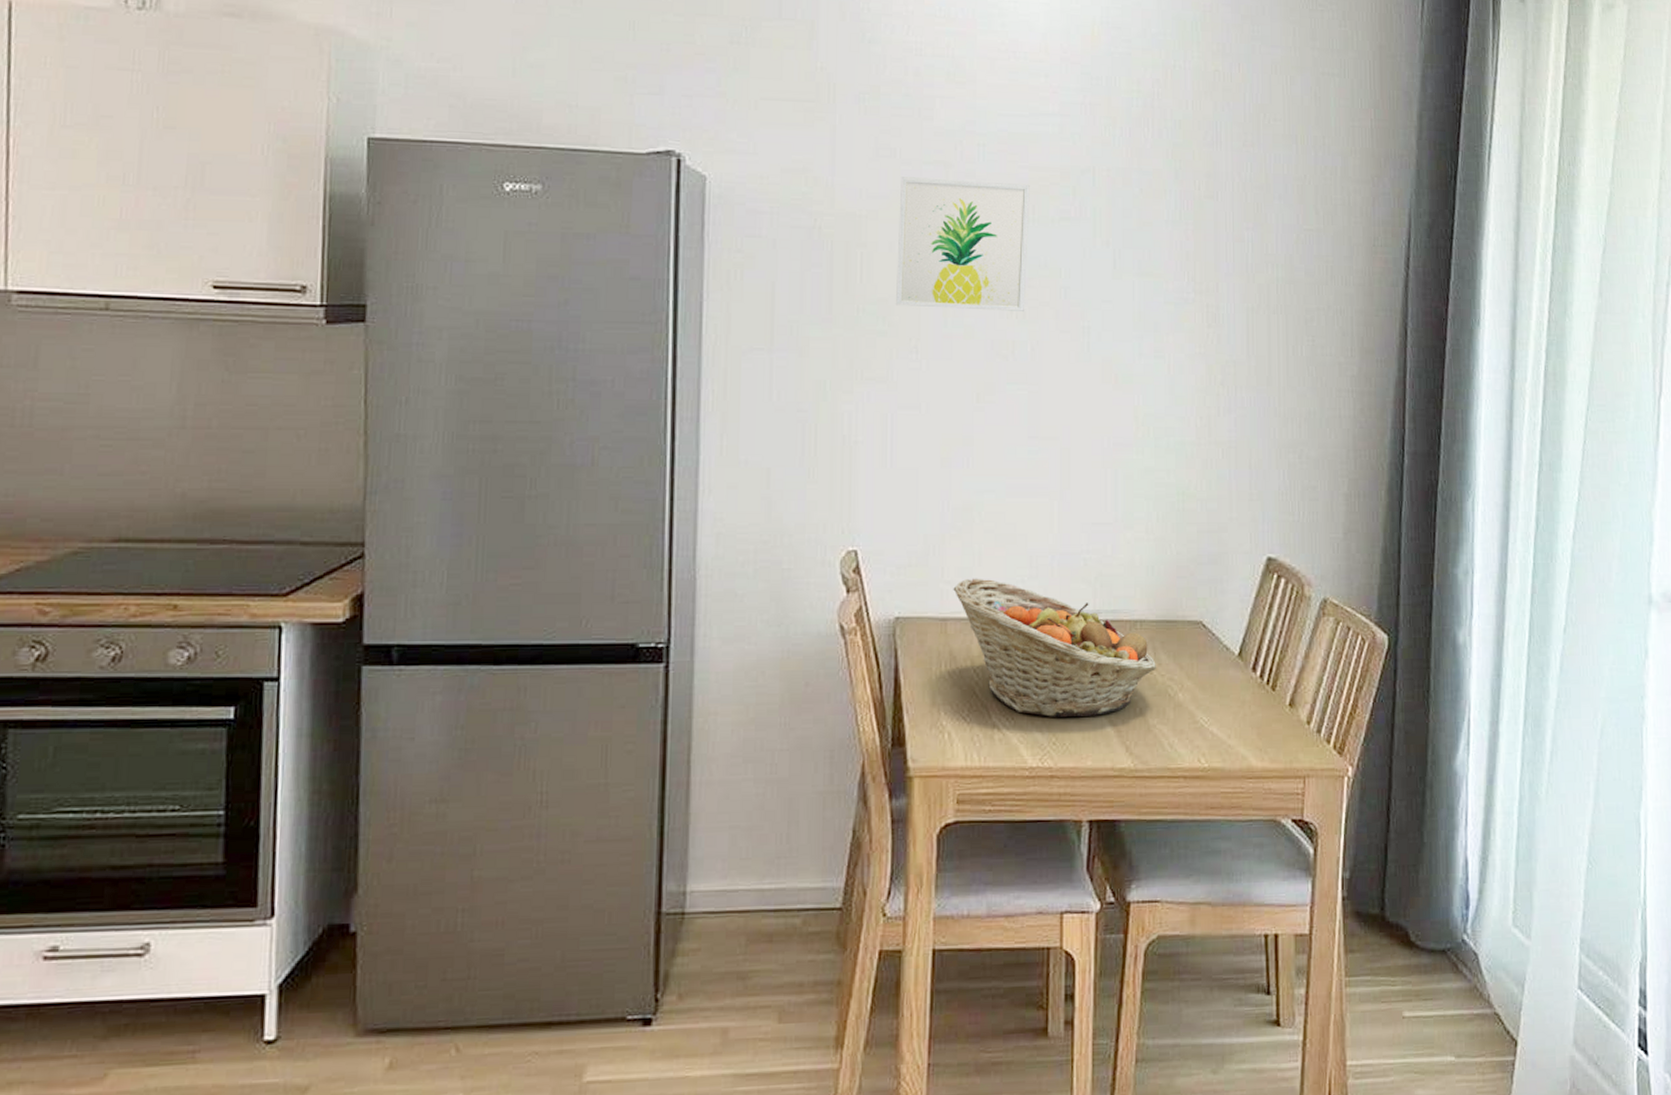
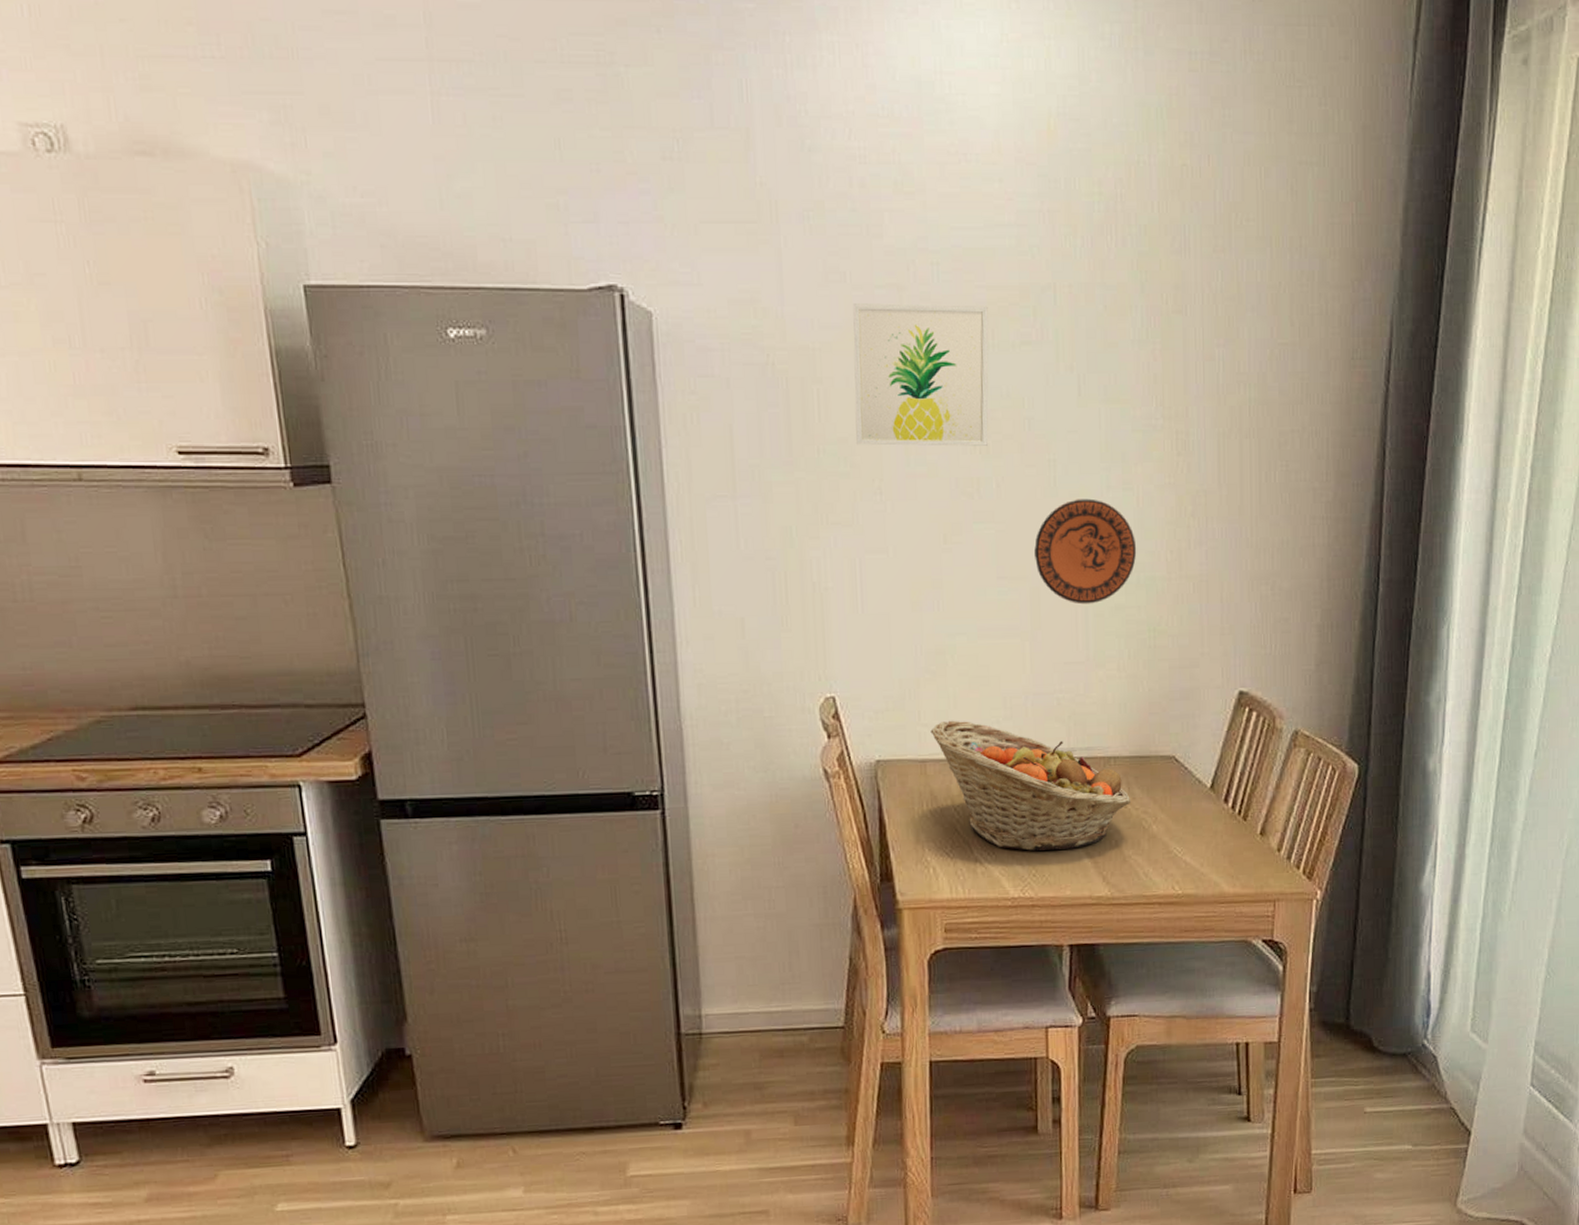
decorative plate: none [1066,364,1167,466] -> present [1034,498,1137,605]

